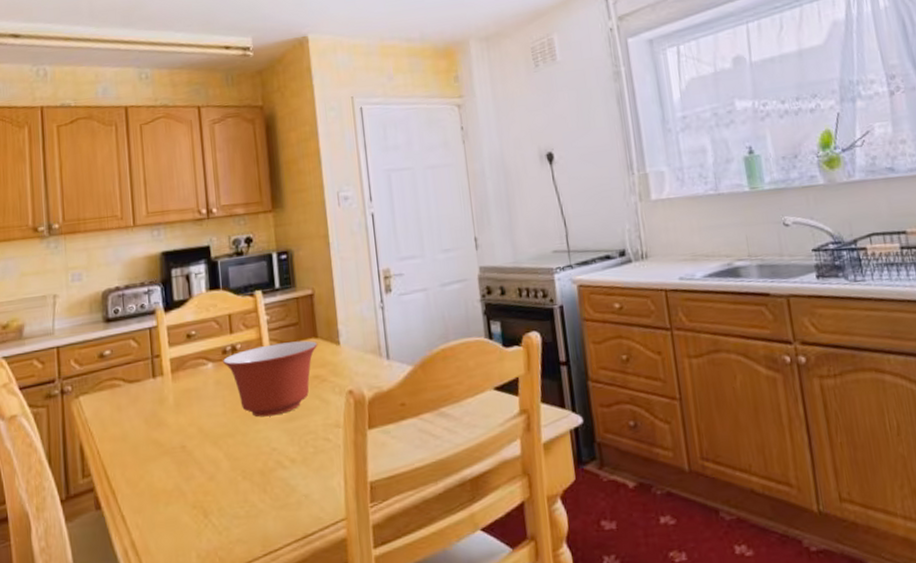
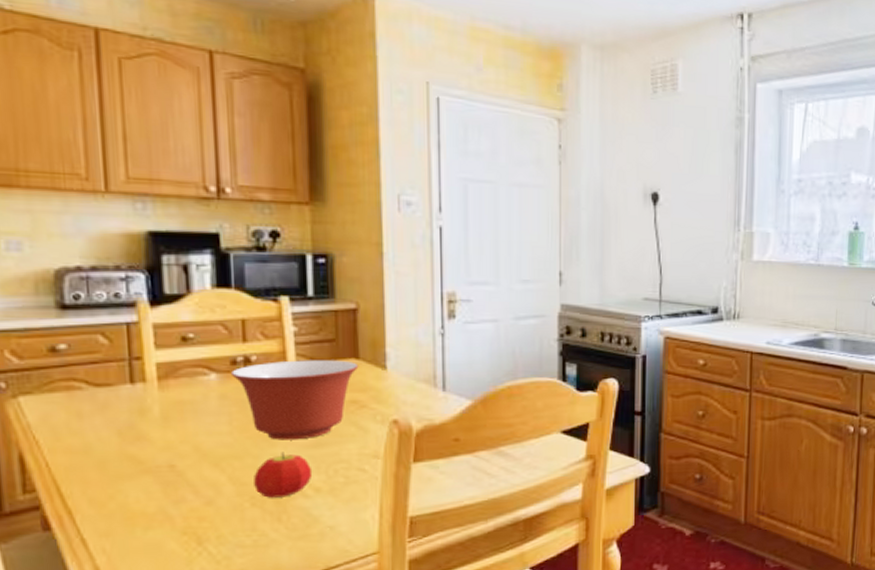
fruit: none [243,427,289,471] -> present [254,452,313,498]

